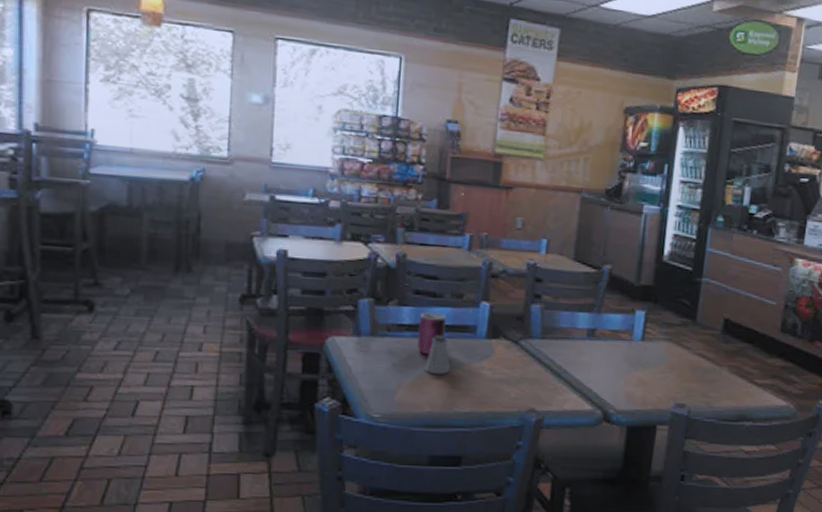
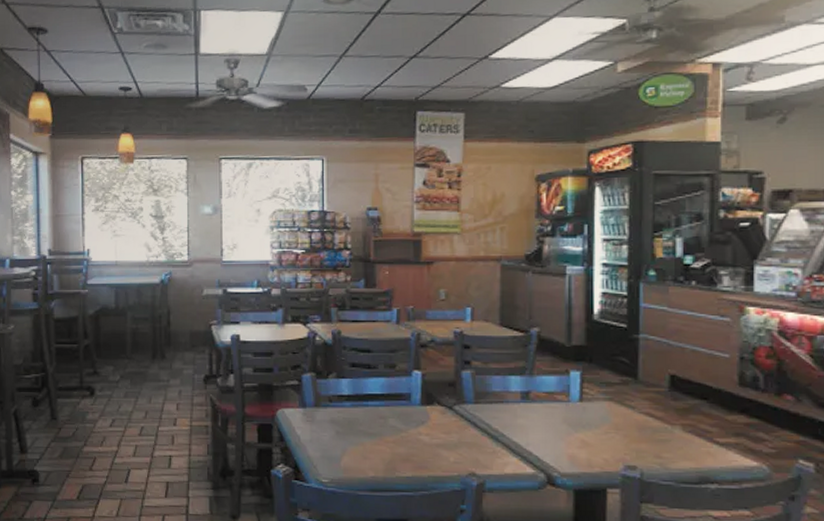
can: present [417,312,446,355] -> none [357,383,382,423]
saltshaker: present [424,335,451,374] -> none [365,404,390,441]

